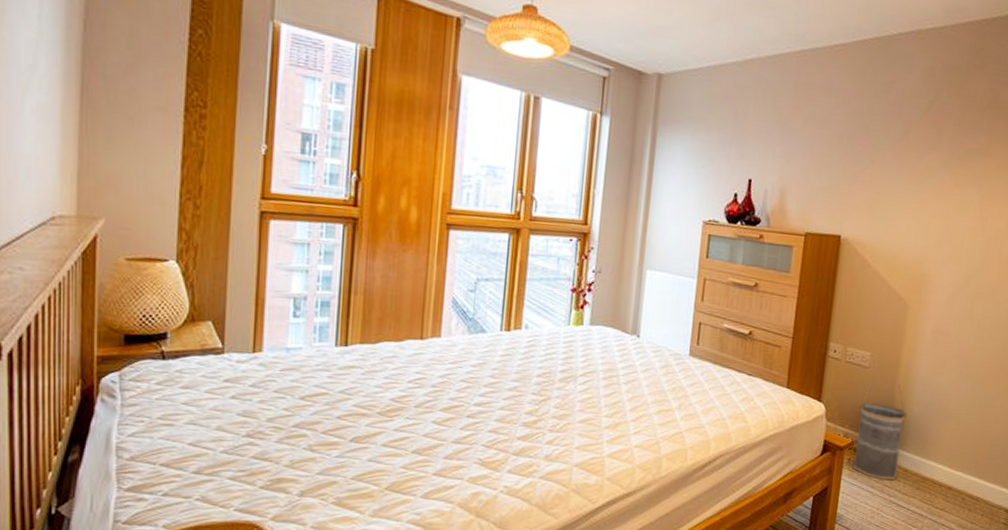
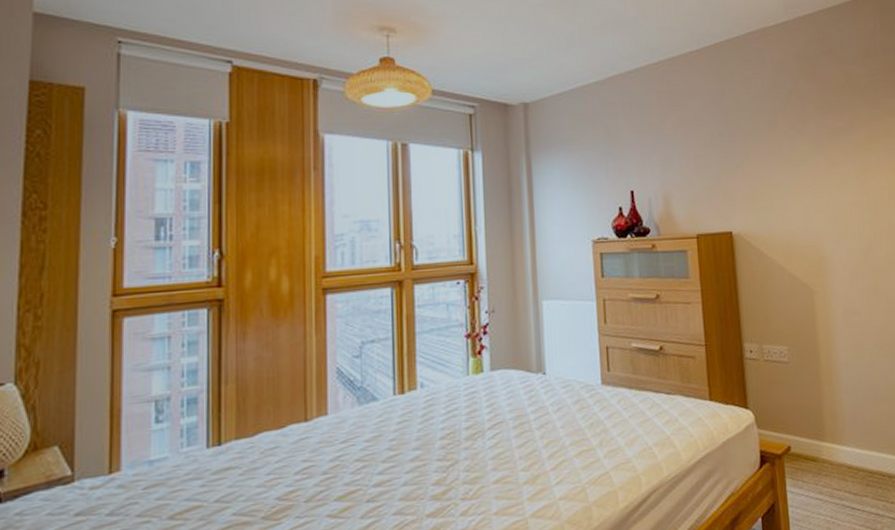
basket: present [852,379,908,480] -> none [788,373,844,484]

